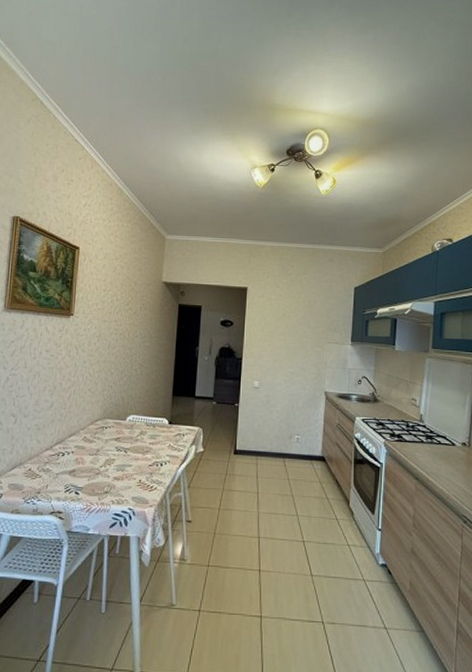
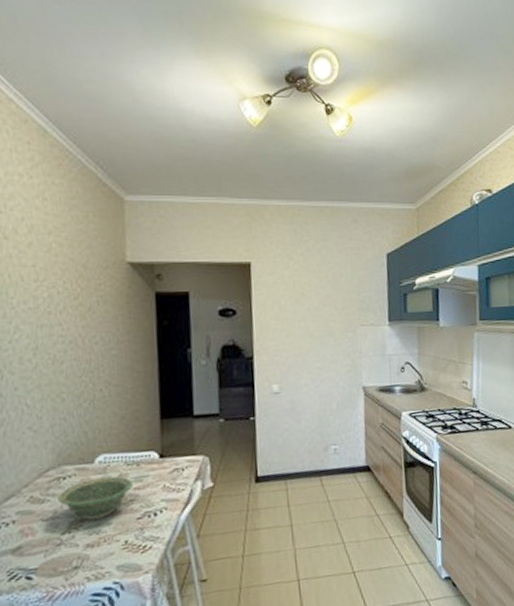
bowl: none [101,431,150,461] -> present [58,476,134,521]

